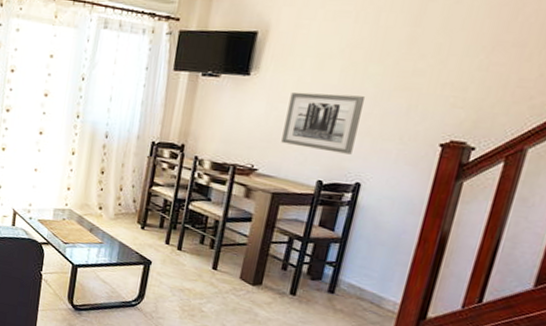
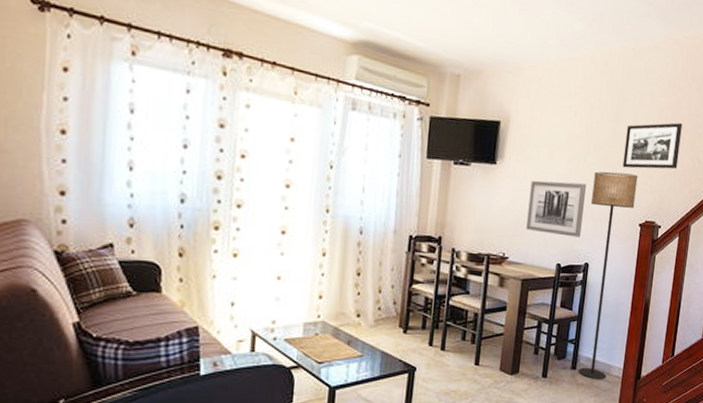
floor lamp: none [336,82,444,311] -> present [578,171,638,380]
picture frame: none [420,22,525,80] -> present [622,122,683,169]

